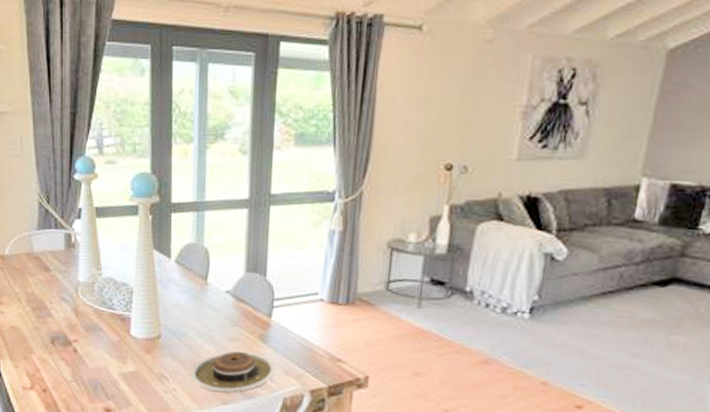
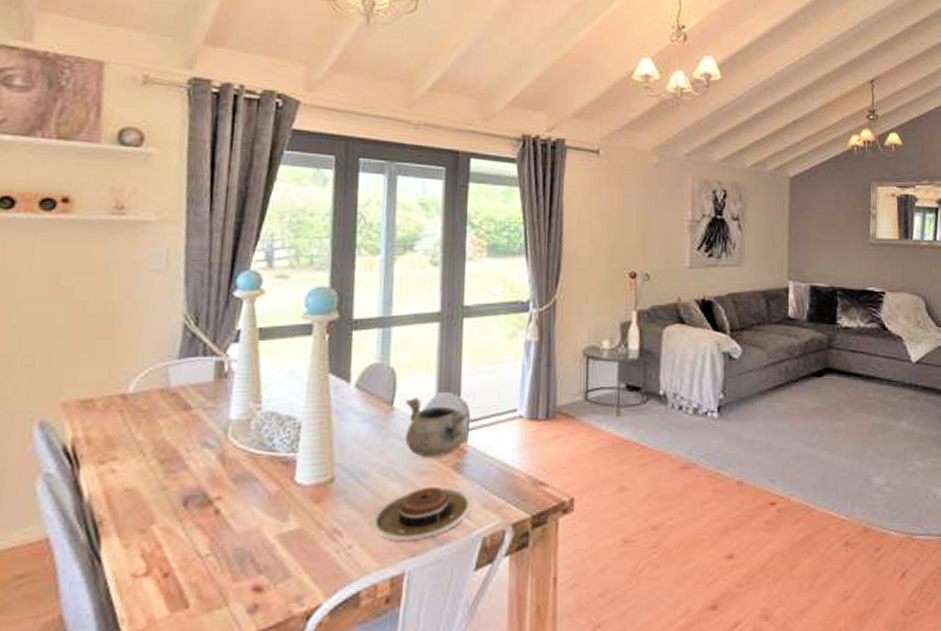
bowl: none [217,275,273,328] -> present [405,398,468,458]

